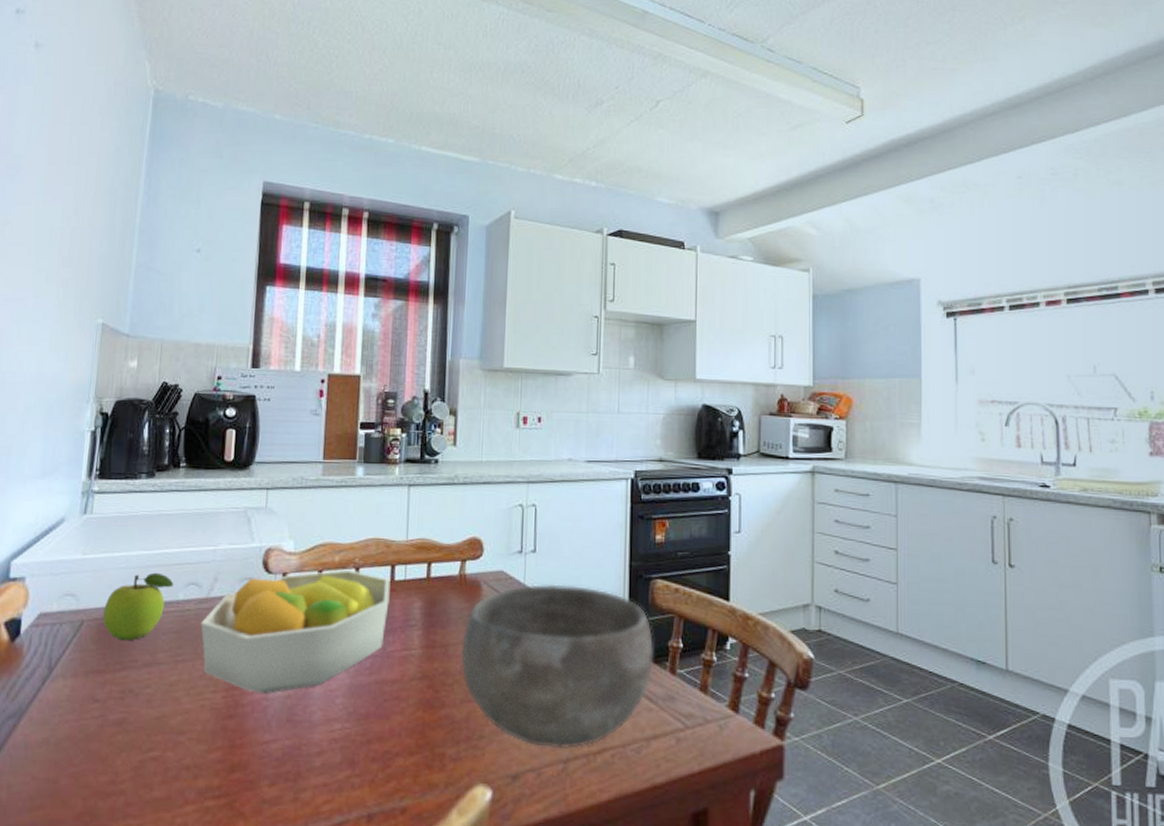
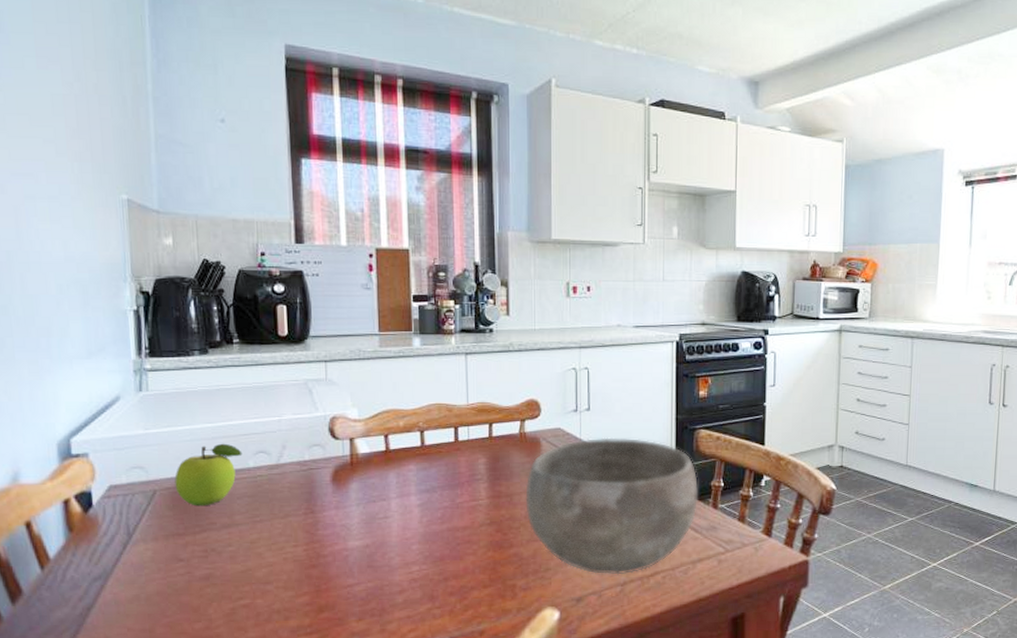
fruit bowl: present [200,569,391,694] -> none [274,433,455,545]

